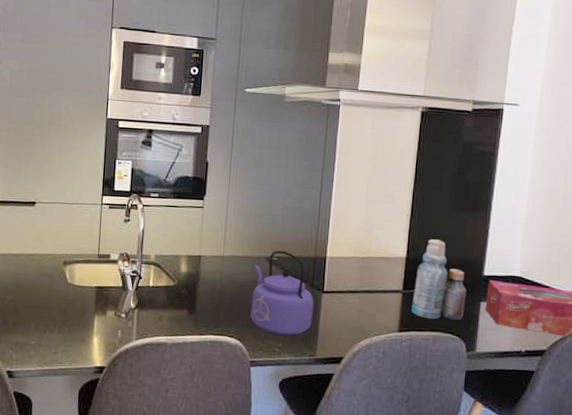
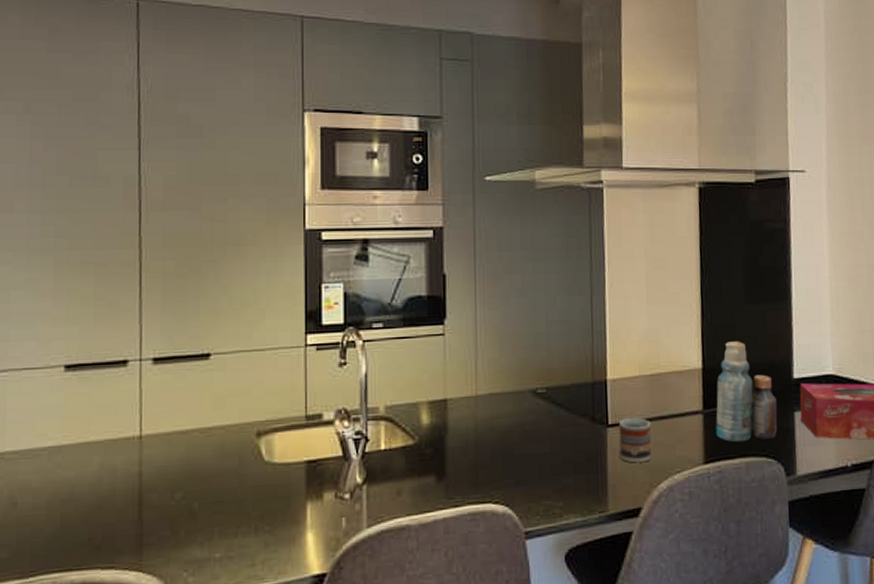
kettle: present [250,250,314,336] -> none [517,378,598,492]
cup: none [330,288,358,324] -> present [618,418,652,463]

